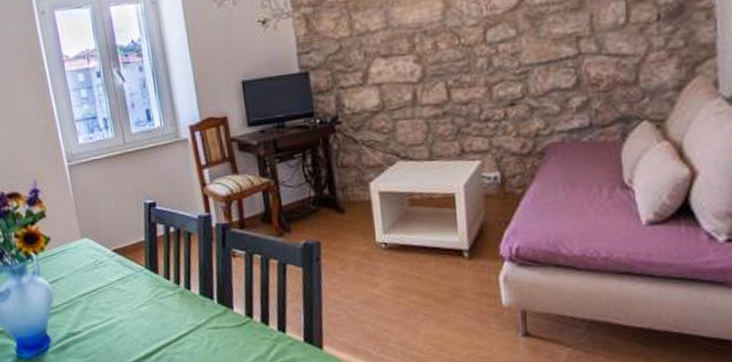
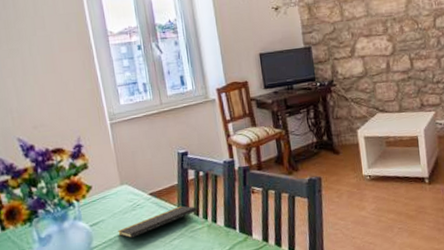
notepad: none [79,266,170,301] -> present [118,206,199,239]

